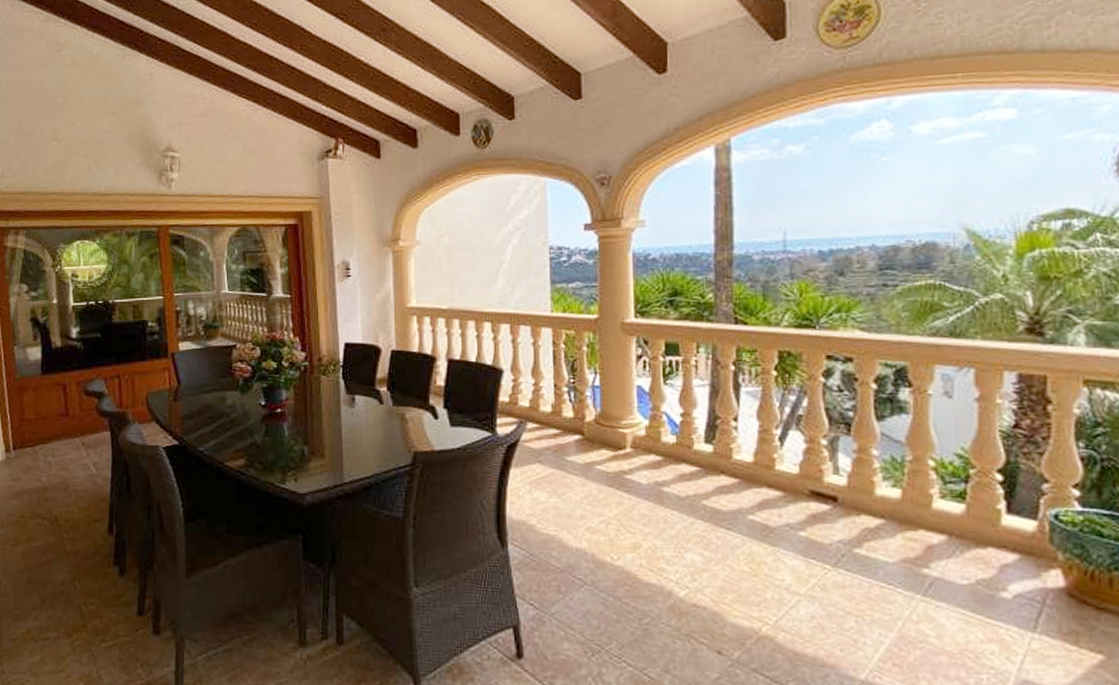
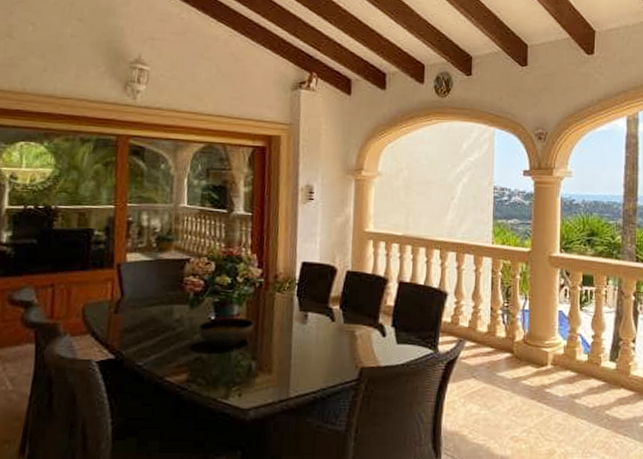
soup bowl: none [250,402,304,432] -> present [197,317,255,347]

